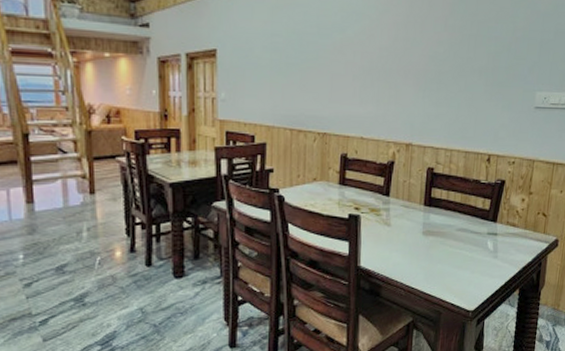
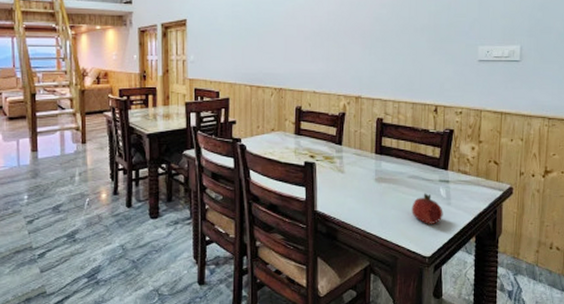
fruit: none [458,246,490,278] -> present [411,193,443,224]

